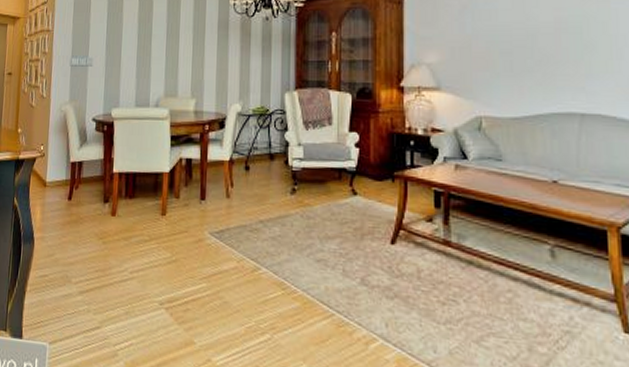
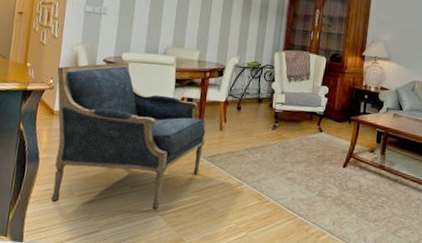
armchair: none [47,120,211,302] -> present [51,62,206,210]

